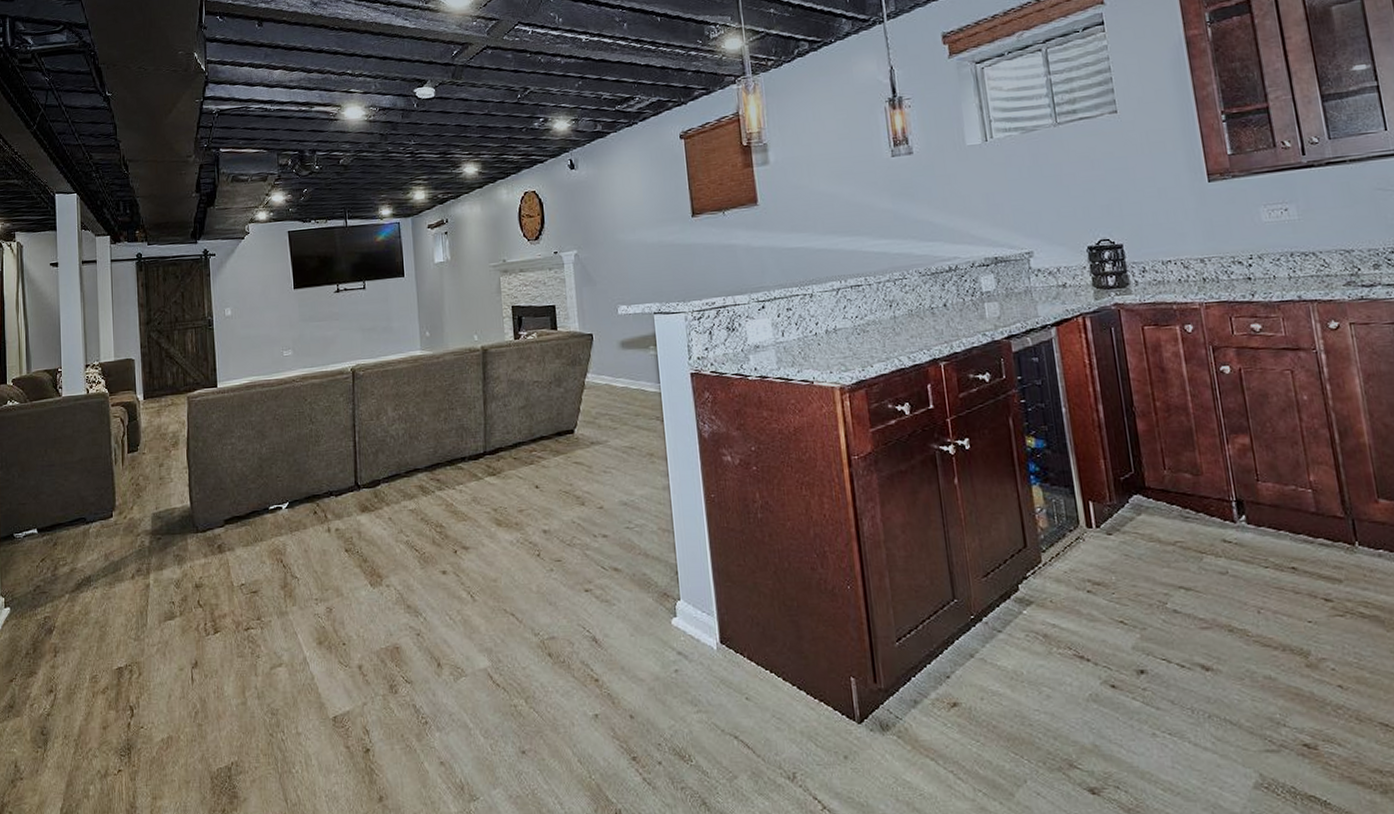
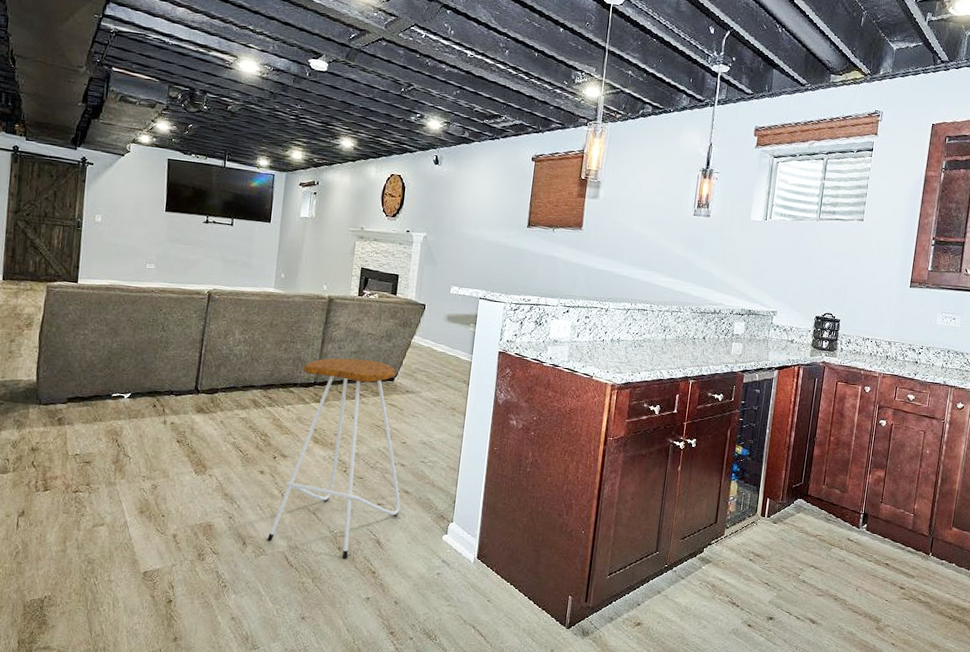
bar stool: none [464,413,613,668] -> present [267,358,401,559]

